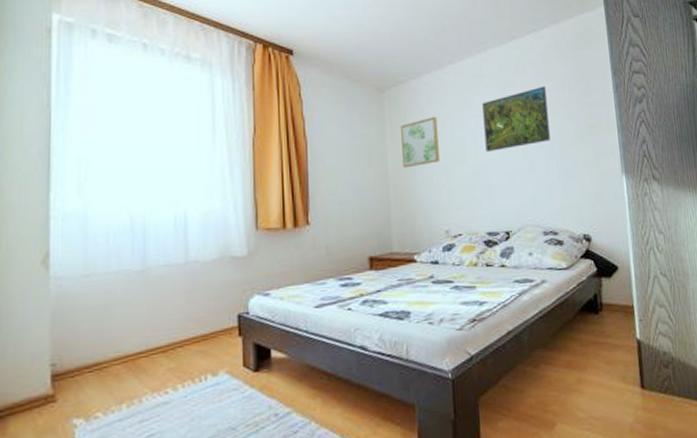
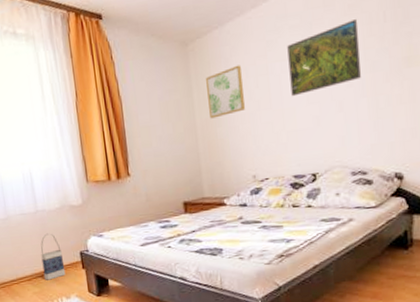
bag: none [185,290,216,352] -> present [40,233,66,280]

